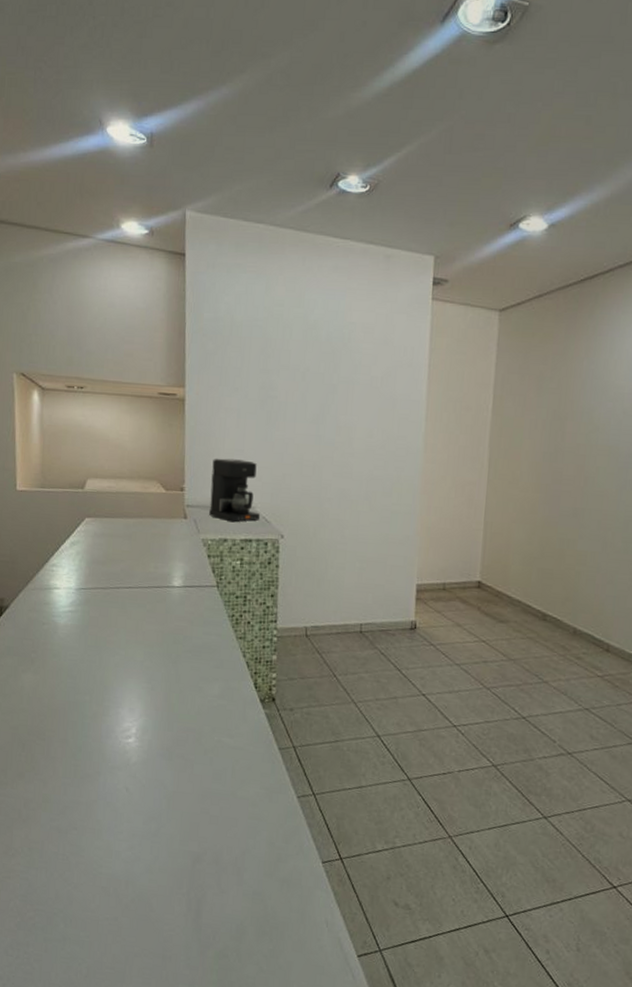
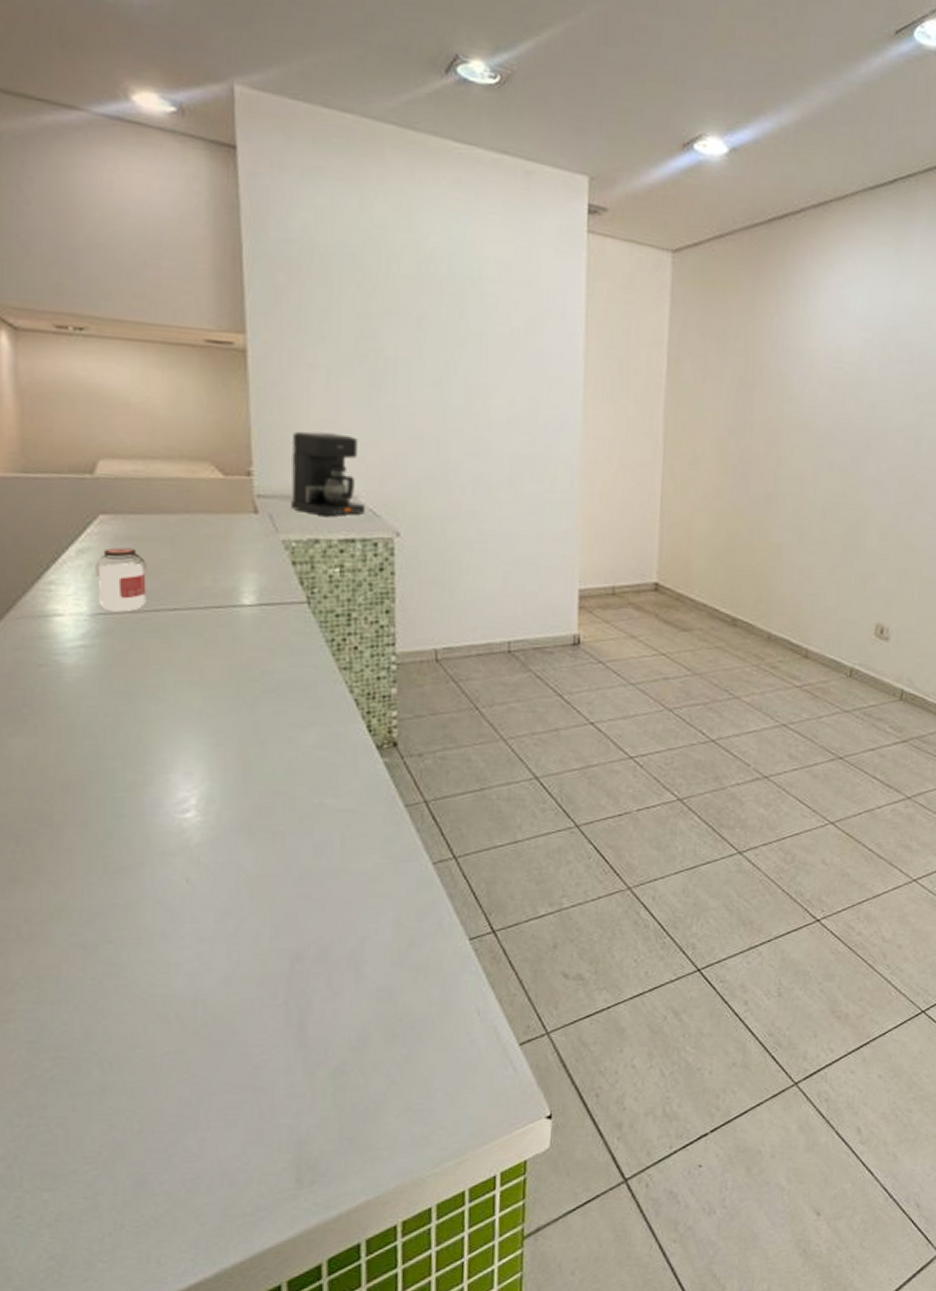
jar: none [81,541,113,588] -> present [95,547,147,612]

